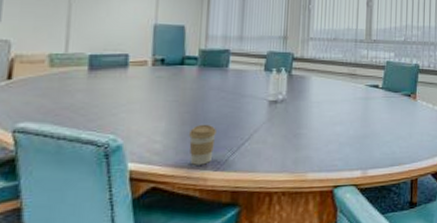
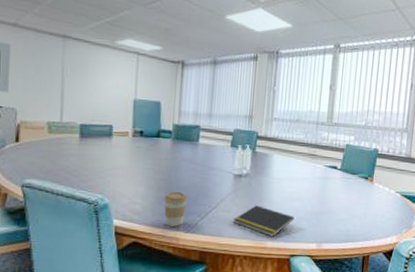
notepad: none [268,133,336,167] -> present [233,205,295,237]

